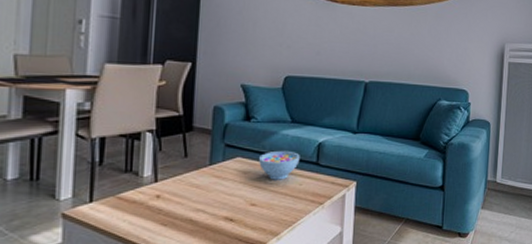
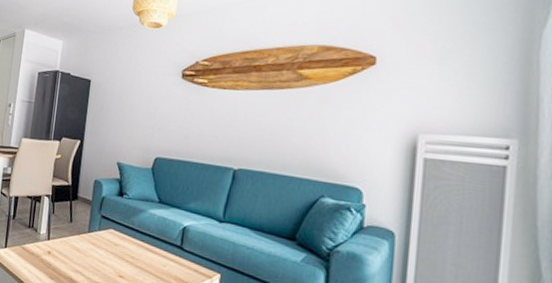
bowl: present [259,150,300,180] -> none [128,228,165,258]

